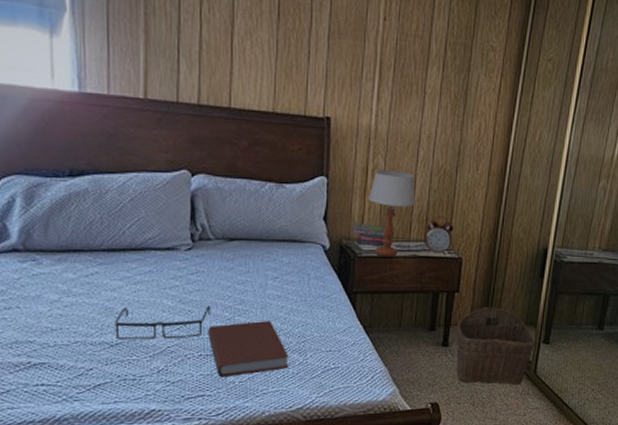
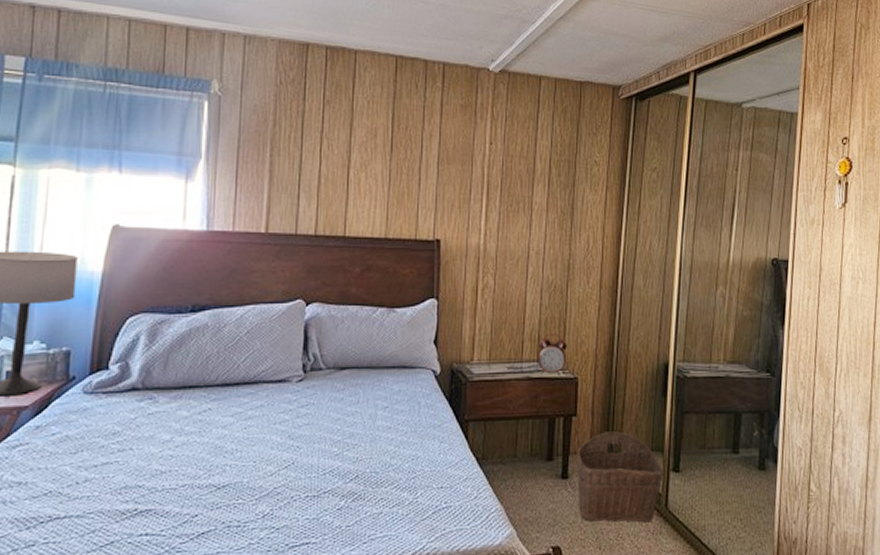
glasses: present [114,306,211,340] -> none [222,441,320,482]
book: present [208,321,289,378] -> none [316,455,399,522]
books: present [350,222,394,247] -> none [461,344,506,370]
table lamp: present [369,170,416,257] -> none [479,289,526,380]

